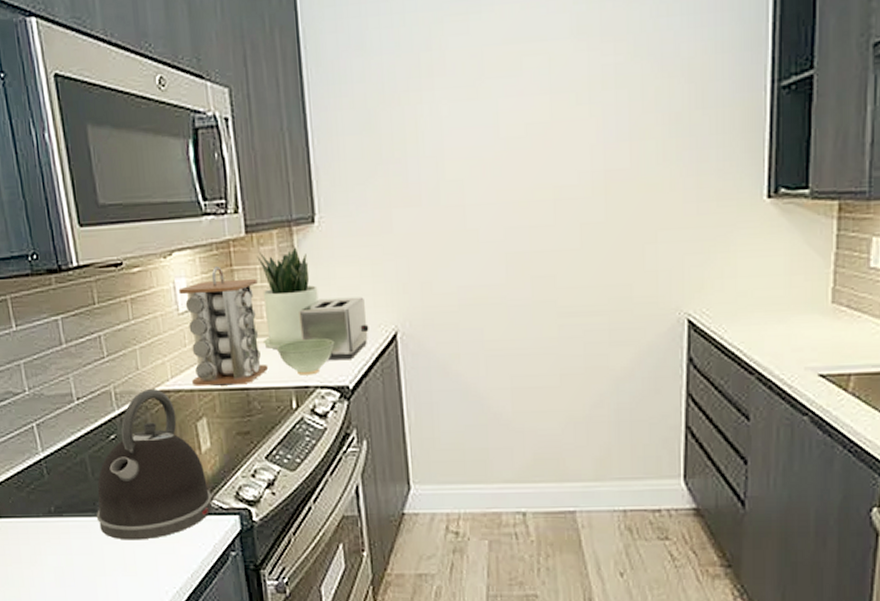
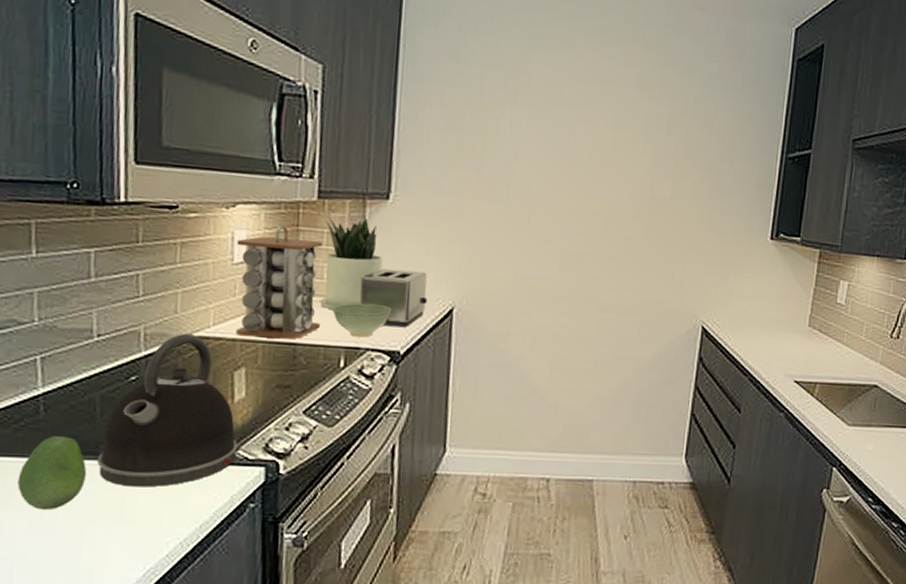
fruit: none [38,496,91,565] -> present [17,436,87,511]

